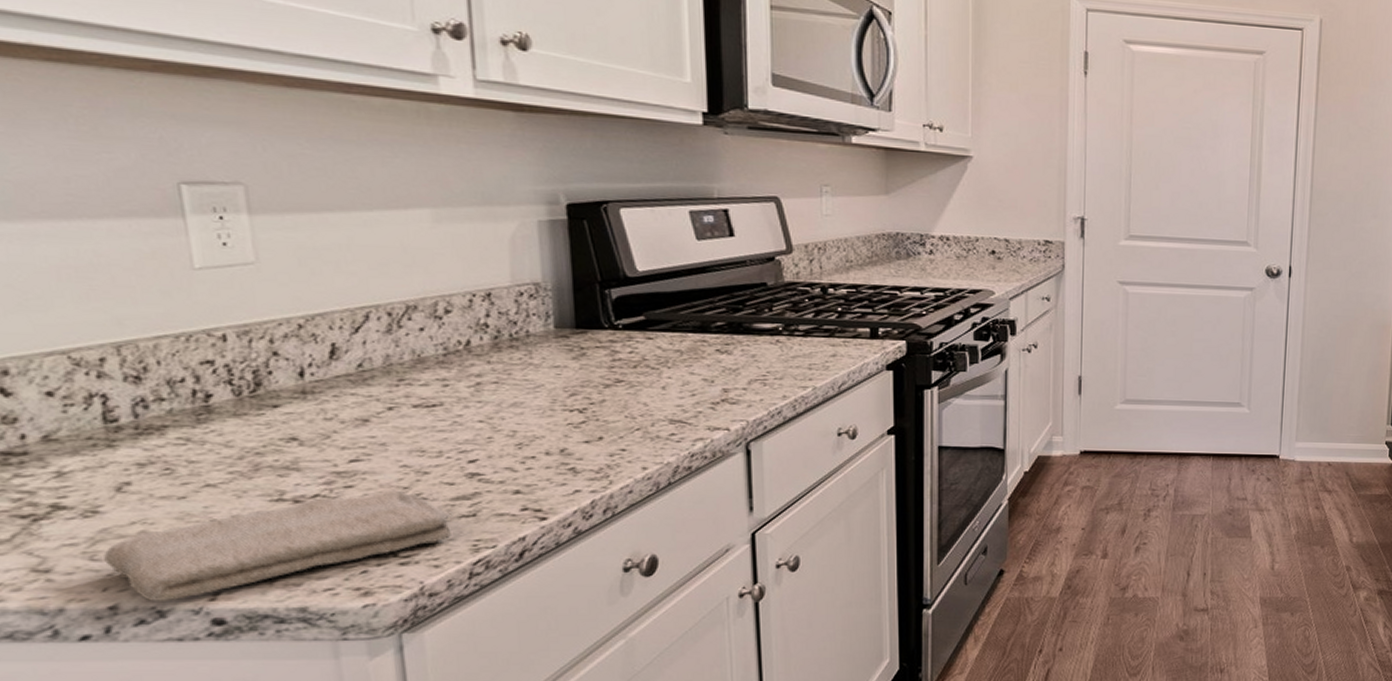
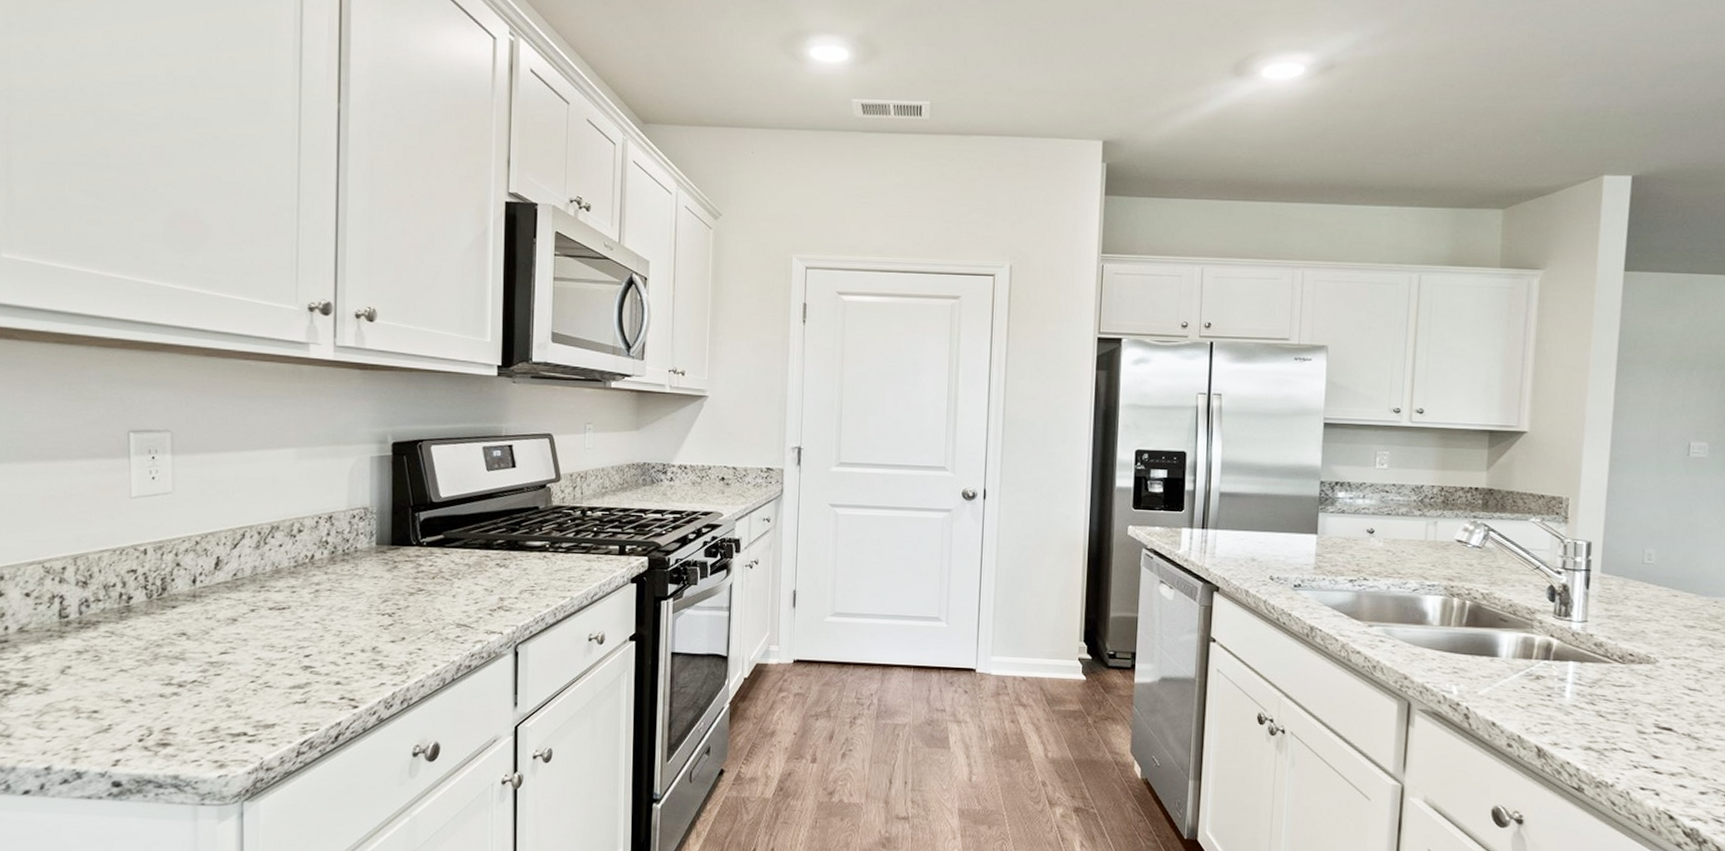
washcloth: present [104,490,453,603] -> none [47,678,289,766]

